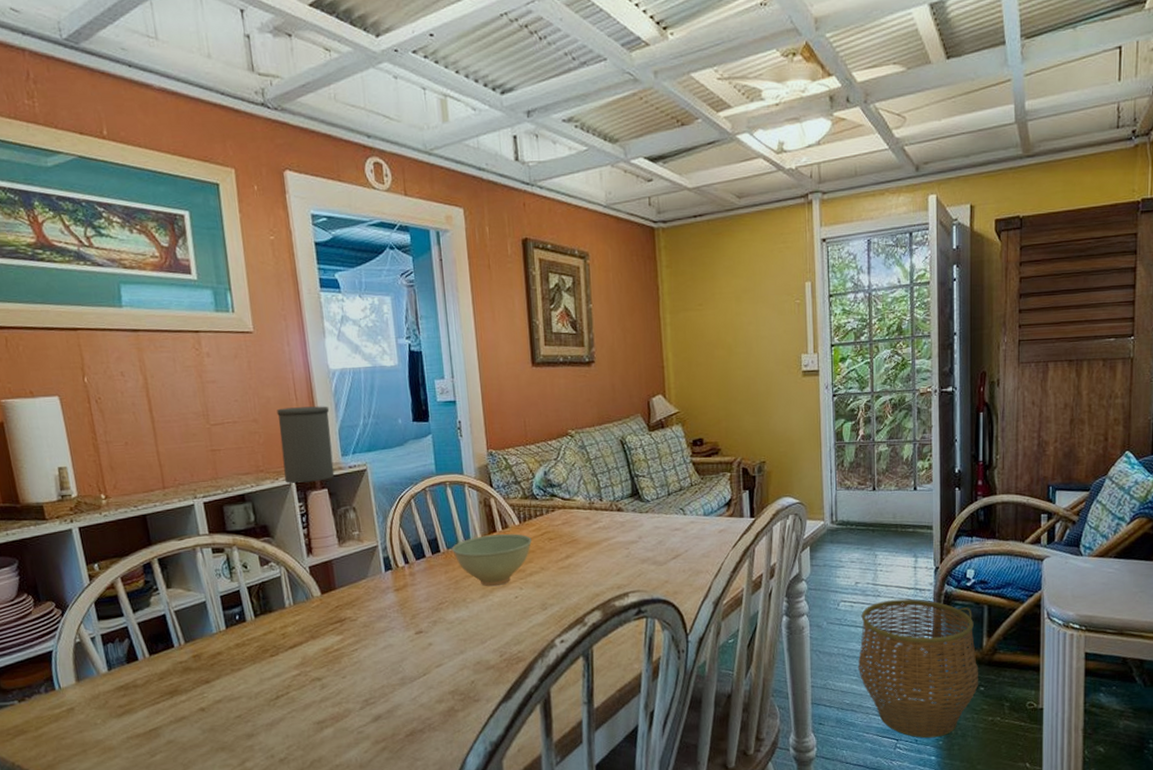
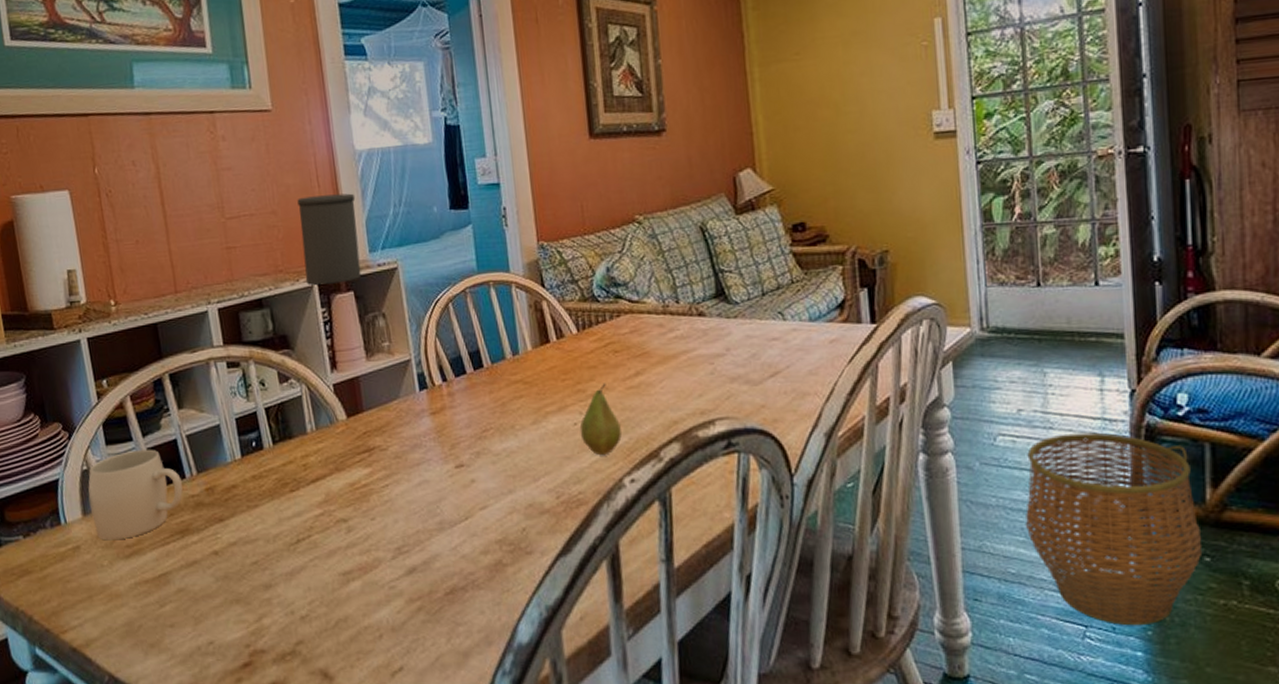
mug: none [81,623,172,703] -> present [88,449,183,541]
bowl: present [452,534,532,586] -> none [497,345,593,410]
fruit: none [520,564,554,622] -> present [579,383,622,456]

